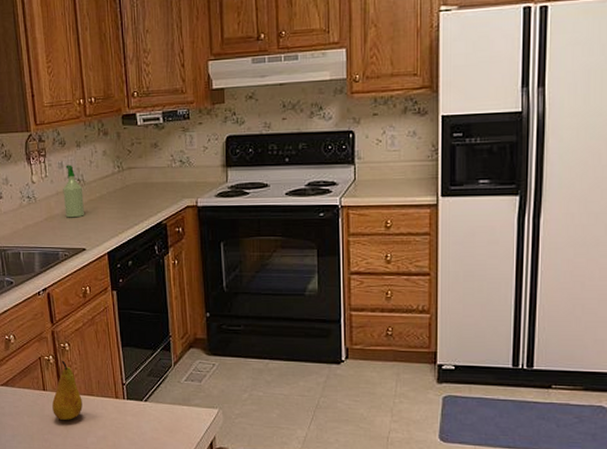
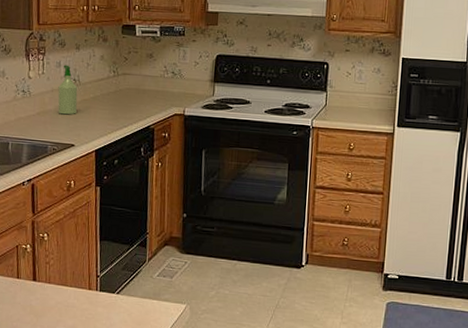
fruit: present [52,360,83,420] -> none [24,249,55,309]

